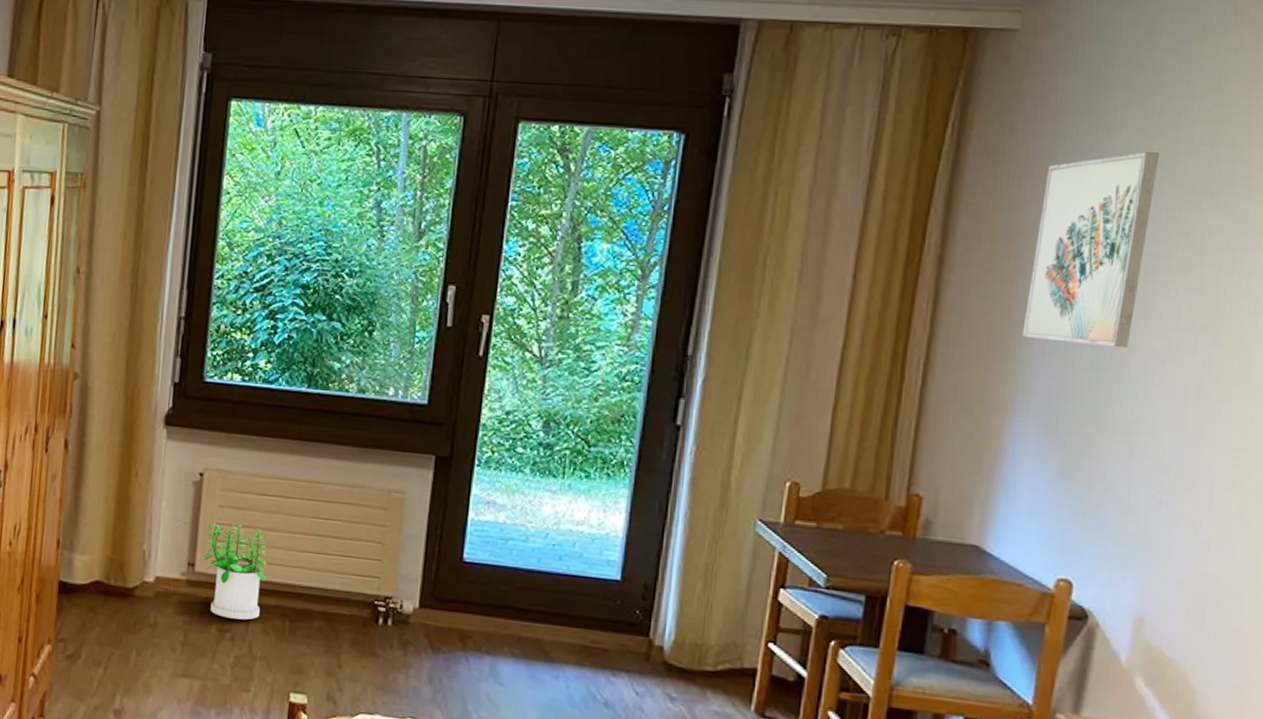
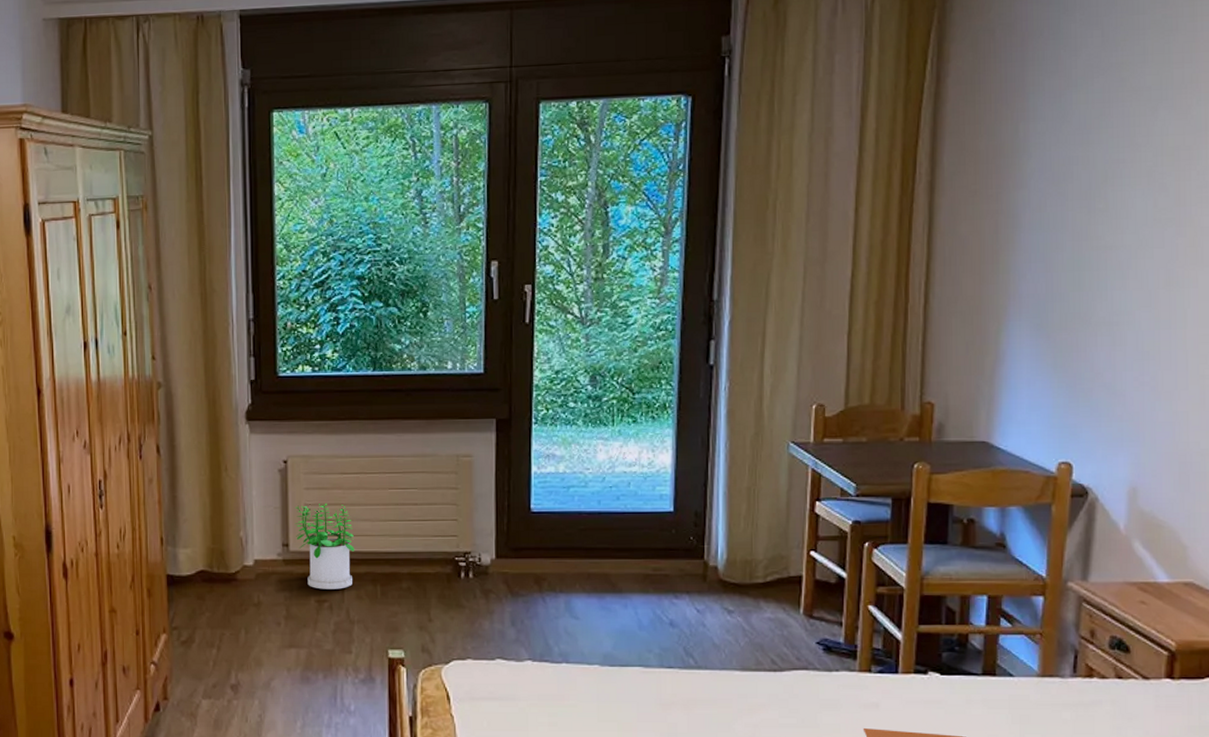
wall art: present [1022,152,1159,347] -> none [1010,66,1117,249]

